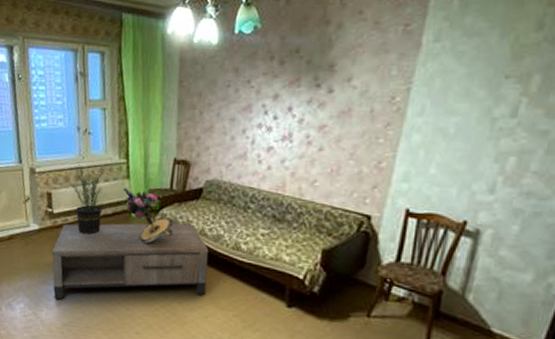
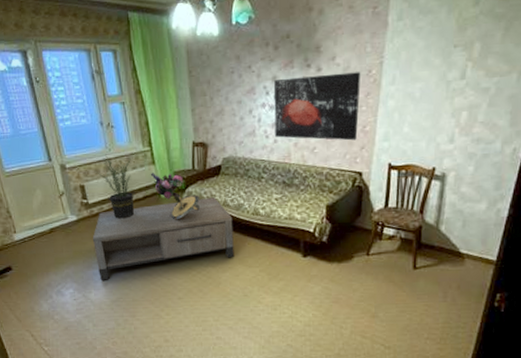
wall art: none [269,97,382,177] -> present [273,72,361,141]

